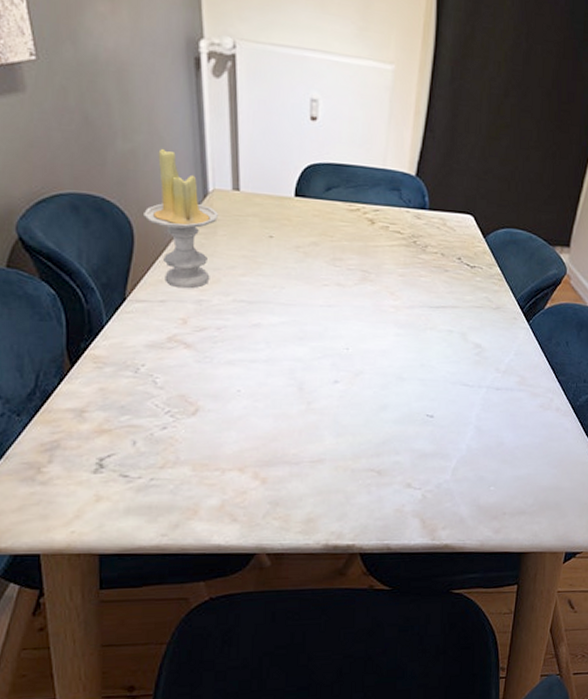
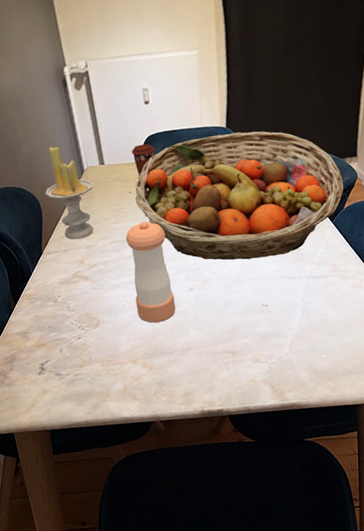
pepper shaker: none [255,280,312,420] -> present [125,221,176,323]
fruit basket: none [277,182,550,355] -> present [135,131,344,260]
coffee cup: none [281,173,316,217] -> present [131,144,156,176]

